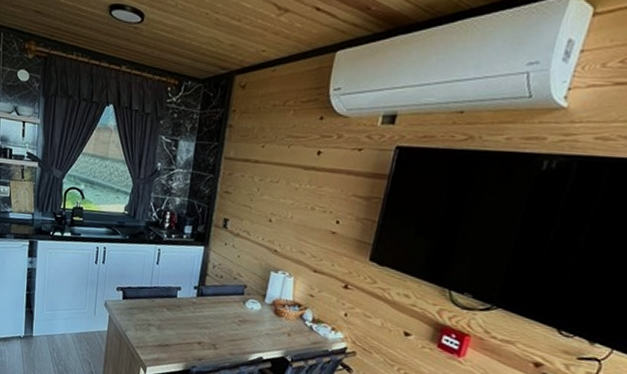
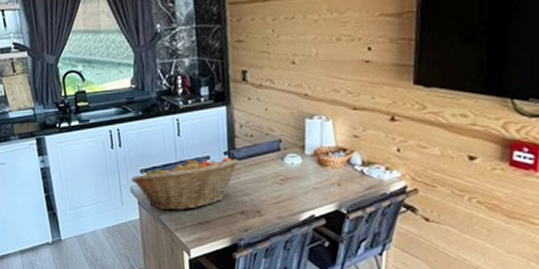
fruit basket: none [107,284,207,332] -> present [131,157,240,211]

